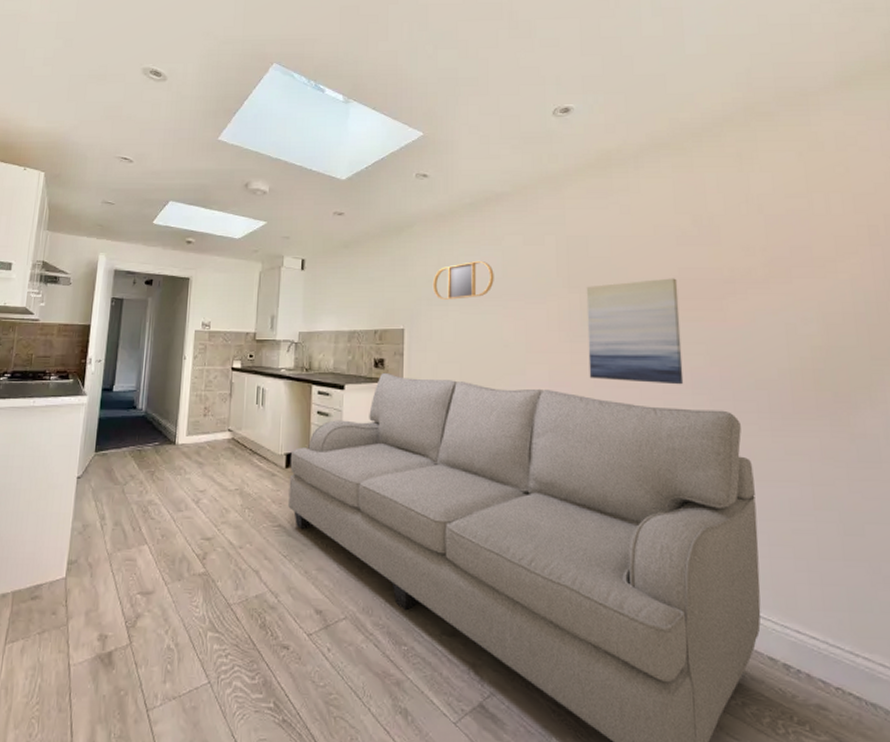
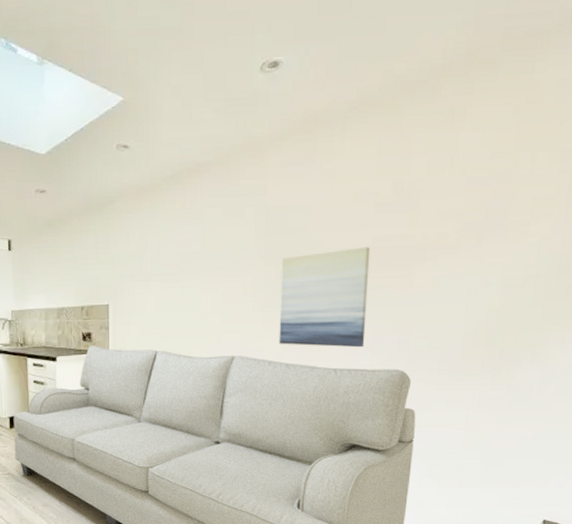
home mirror: present [432,260,494,300] -> none [135,235,194,275]

